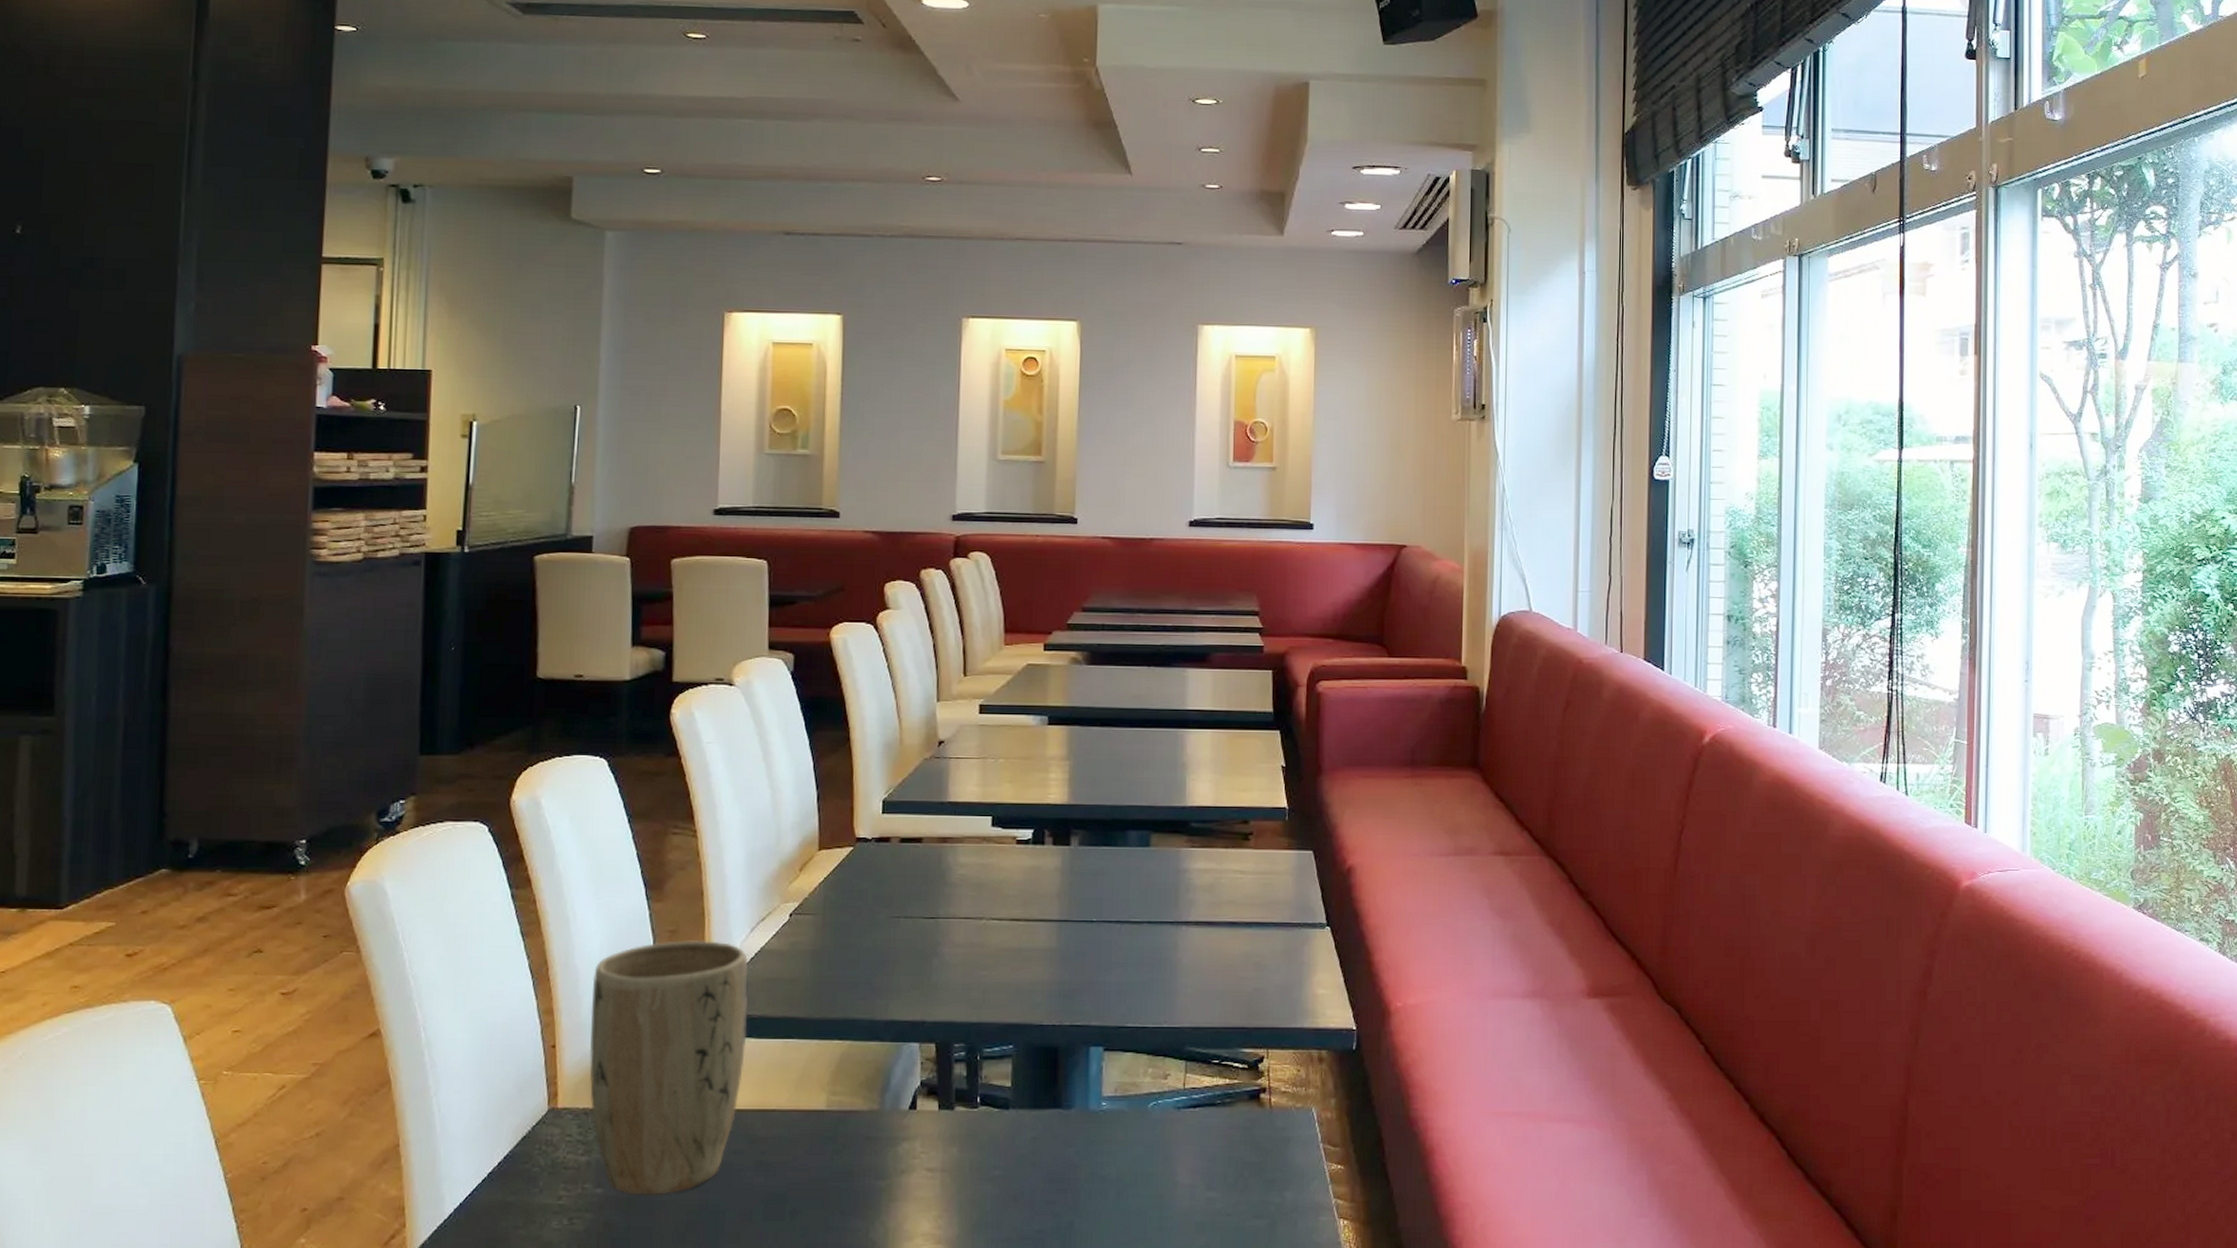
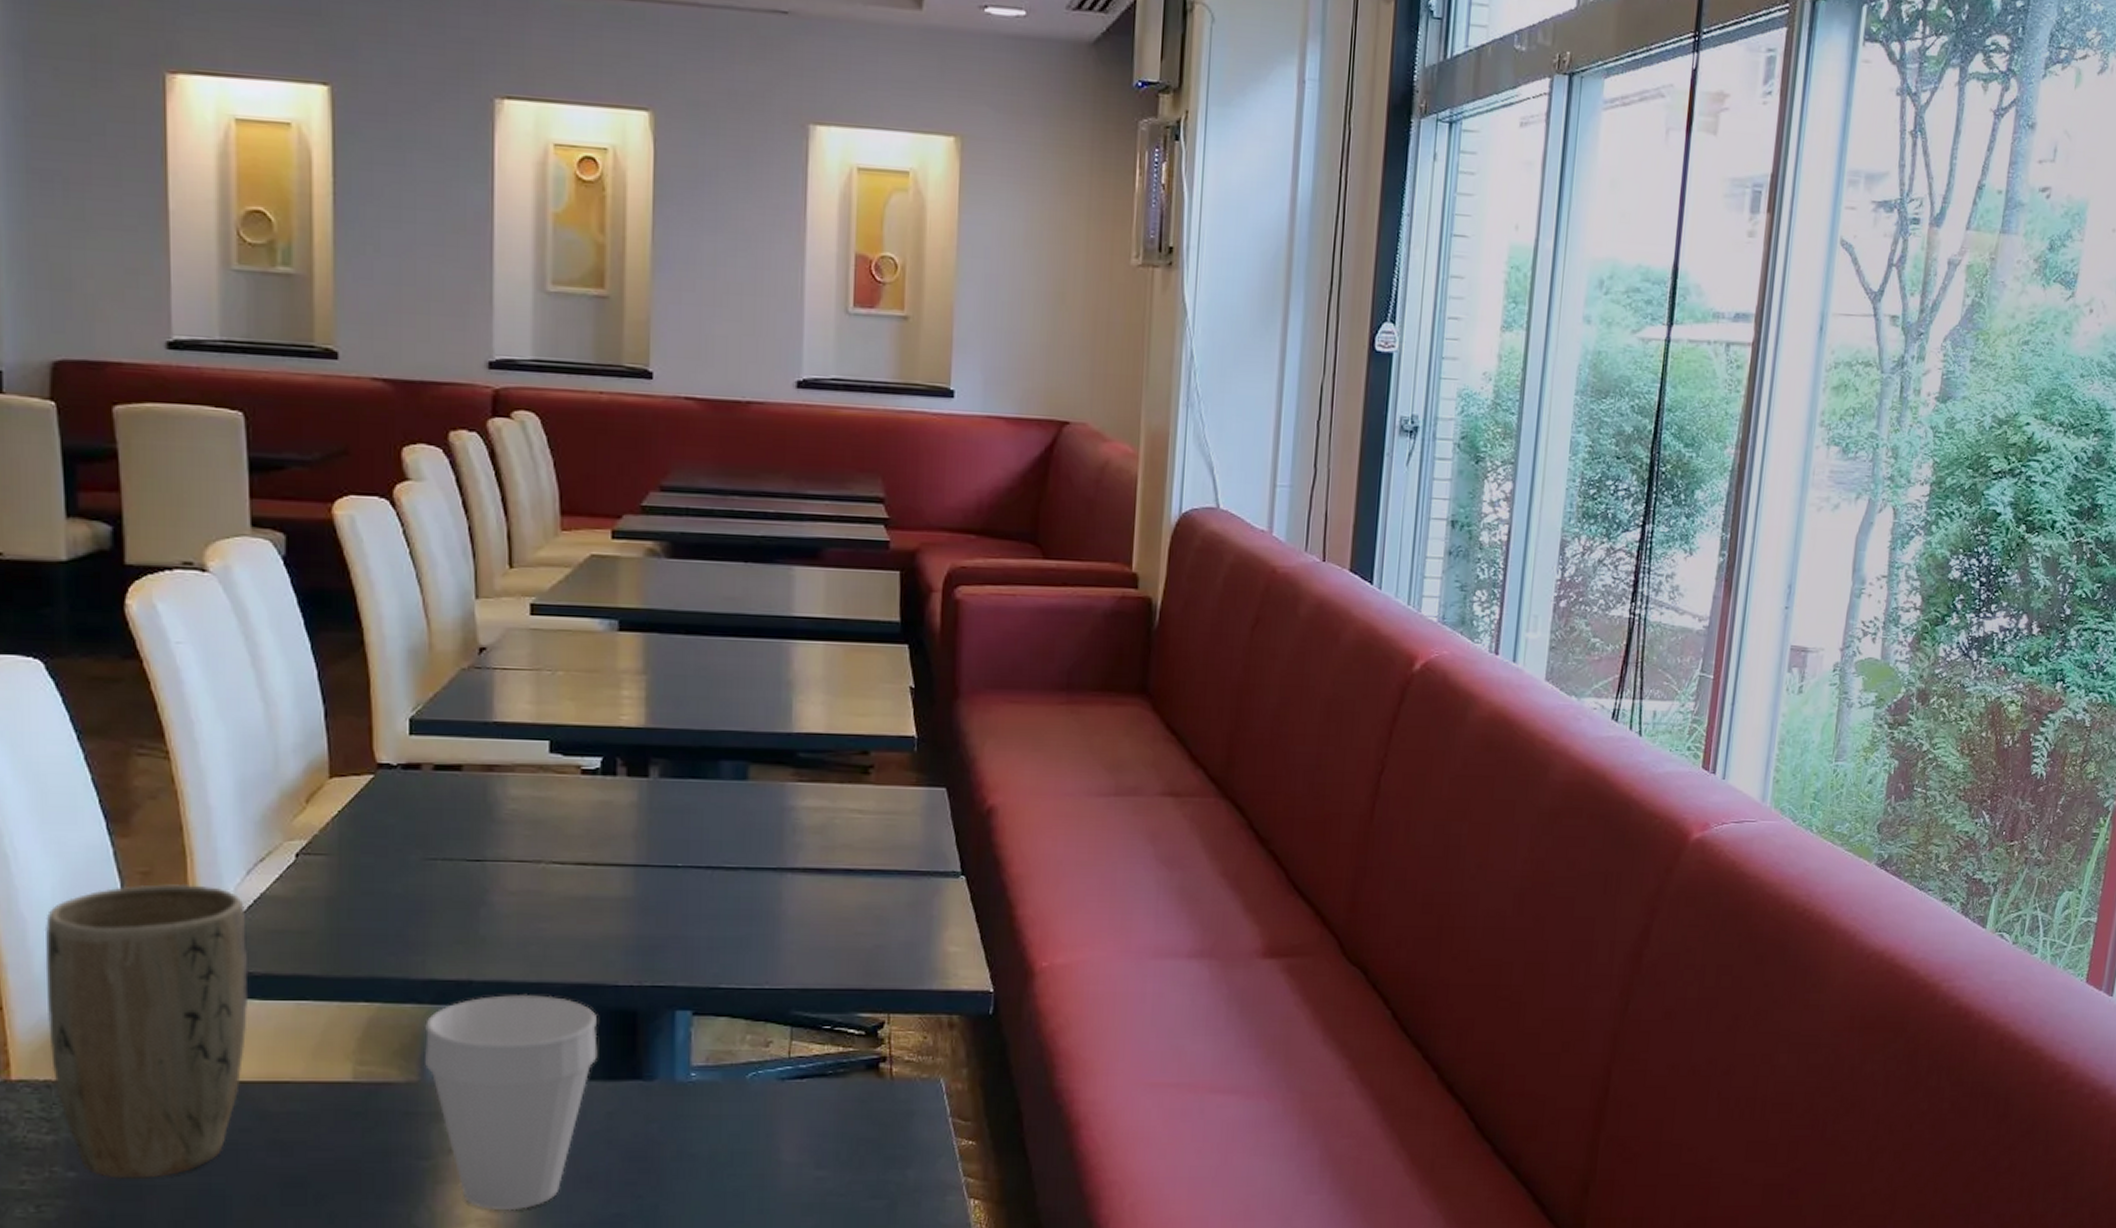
cup: none [885,1032,1025,1227] -> present [425,994,598,1211]

